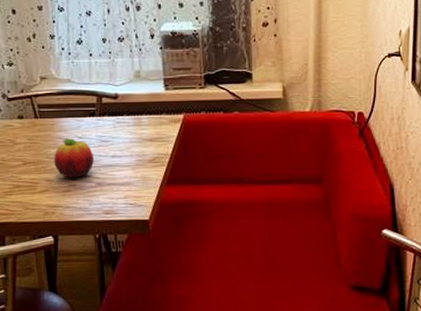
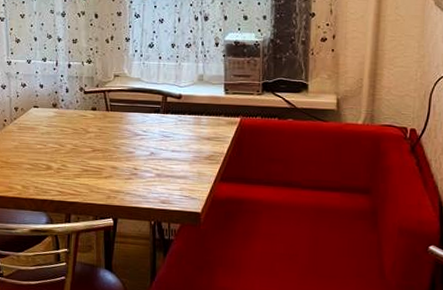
fruit: present [54,138,95,178] -> none [119,131,156,168]

